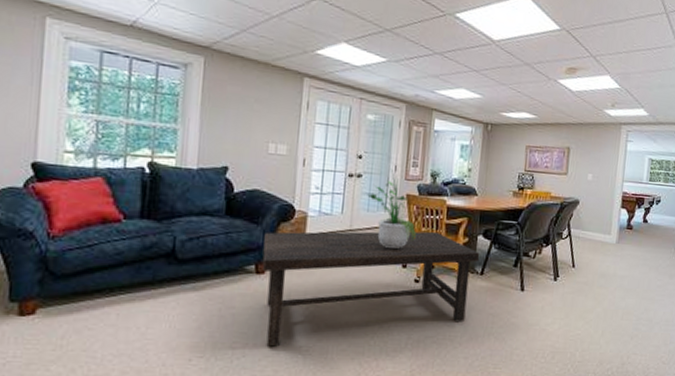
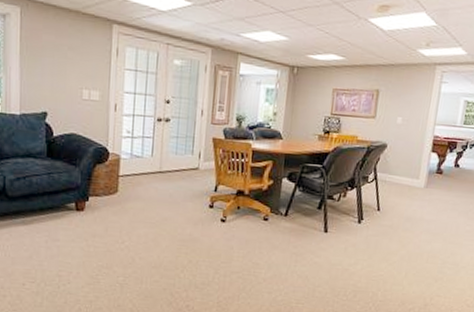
coffee table: present [262,231,480,347] -> none [81,173,285,276]
potted plant: present [367,168,416,250] -> none [175,113,222,191]

